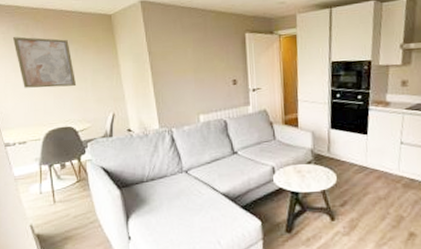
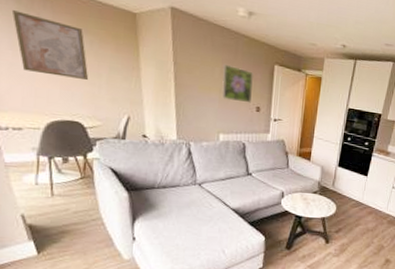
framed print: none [194,43,227,79] -> present [221,63,254,103]

